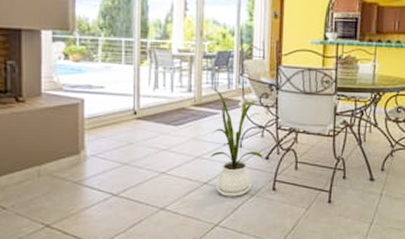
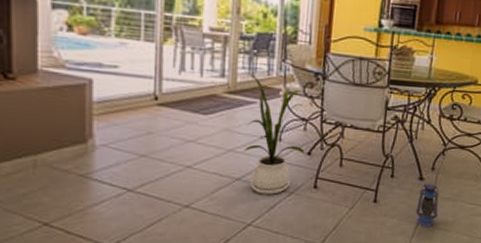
lantern: none [369,172,390,227] -> present [416,171,440,227]

